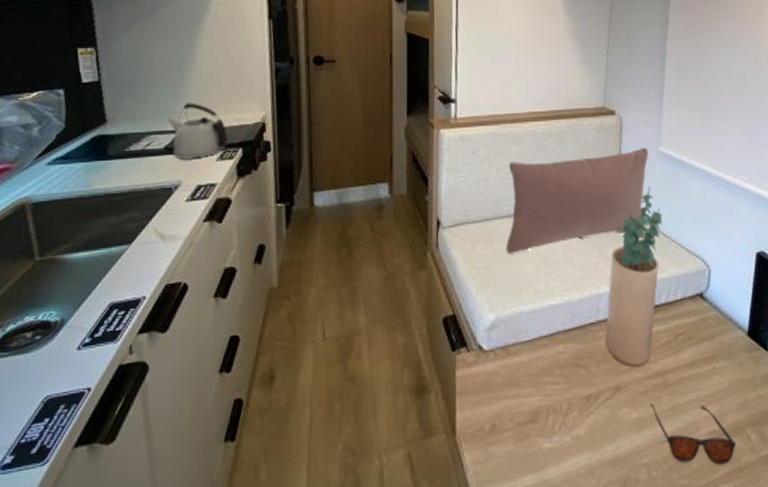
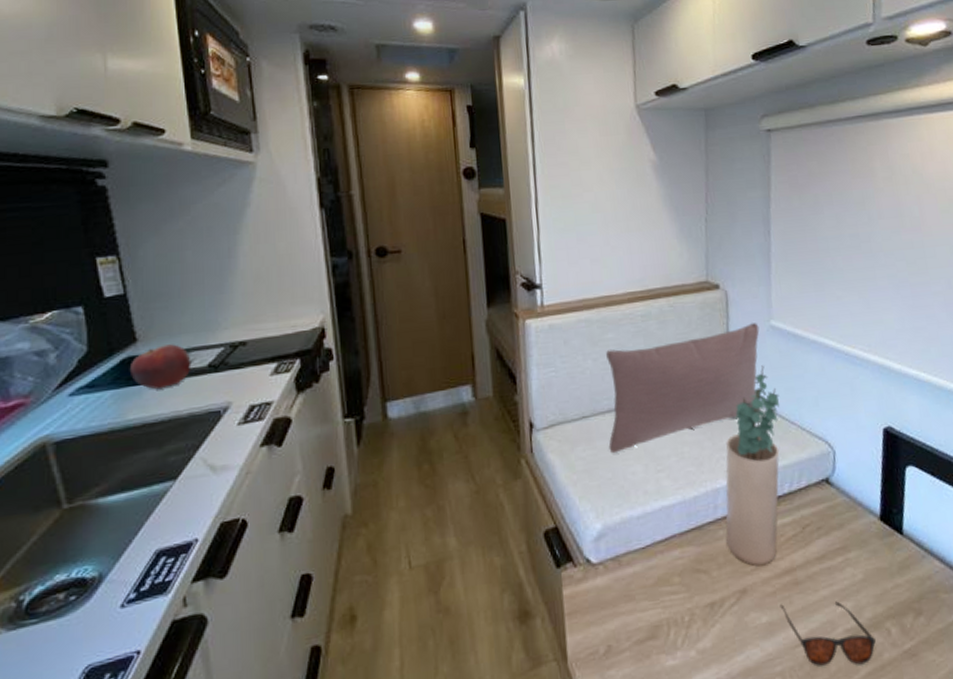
fruit: none [98,127,151,164] -> present [129,344,192,389]
kettle: present [167,103,228,160] -> none [209,311,282,378]

